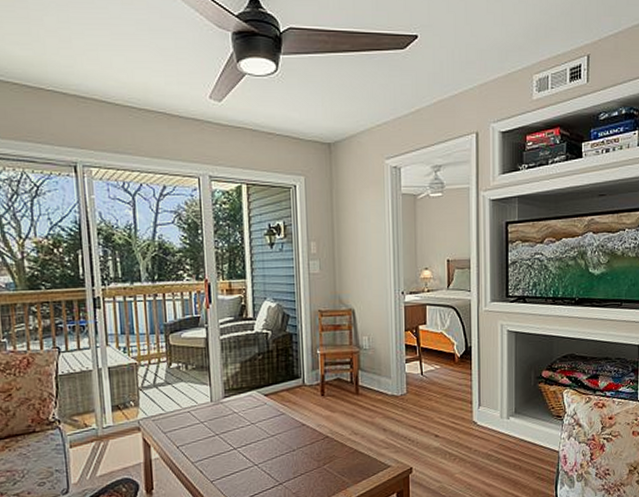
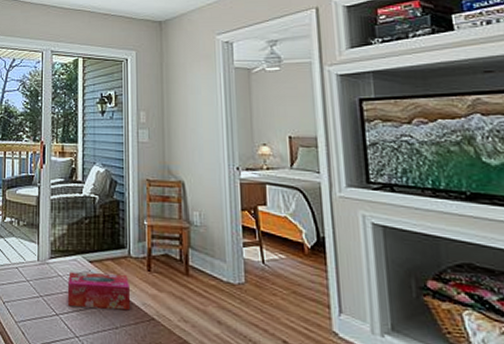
tissue box: none [243,402,307,440] -> present [67,271,131,311]

